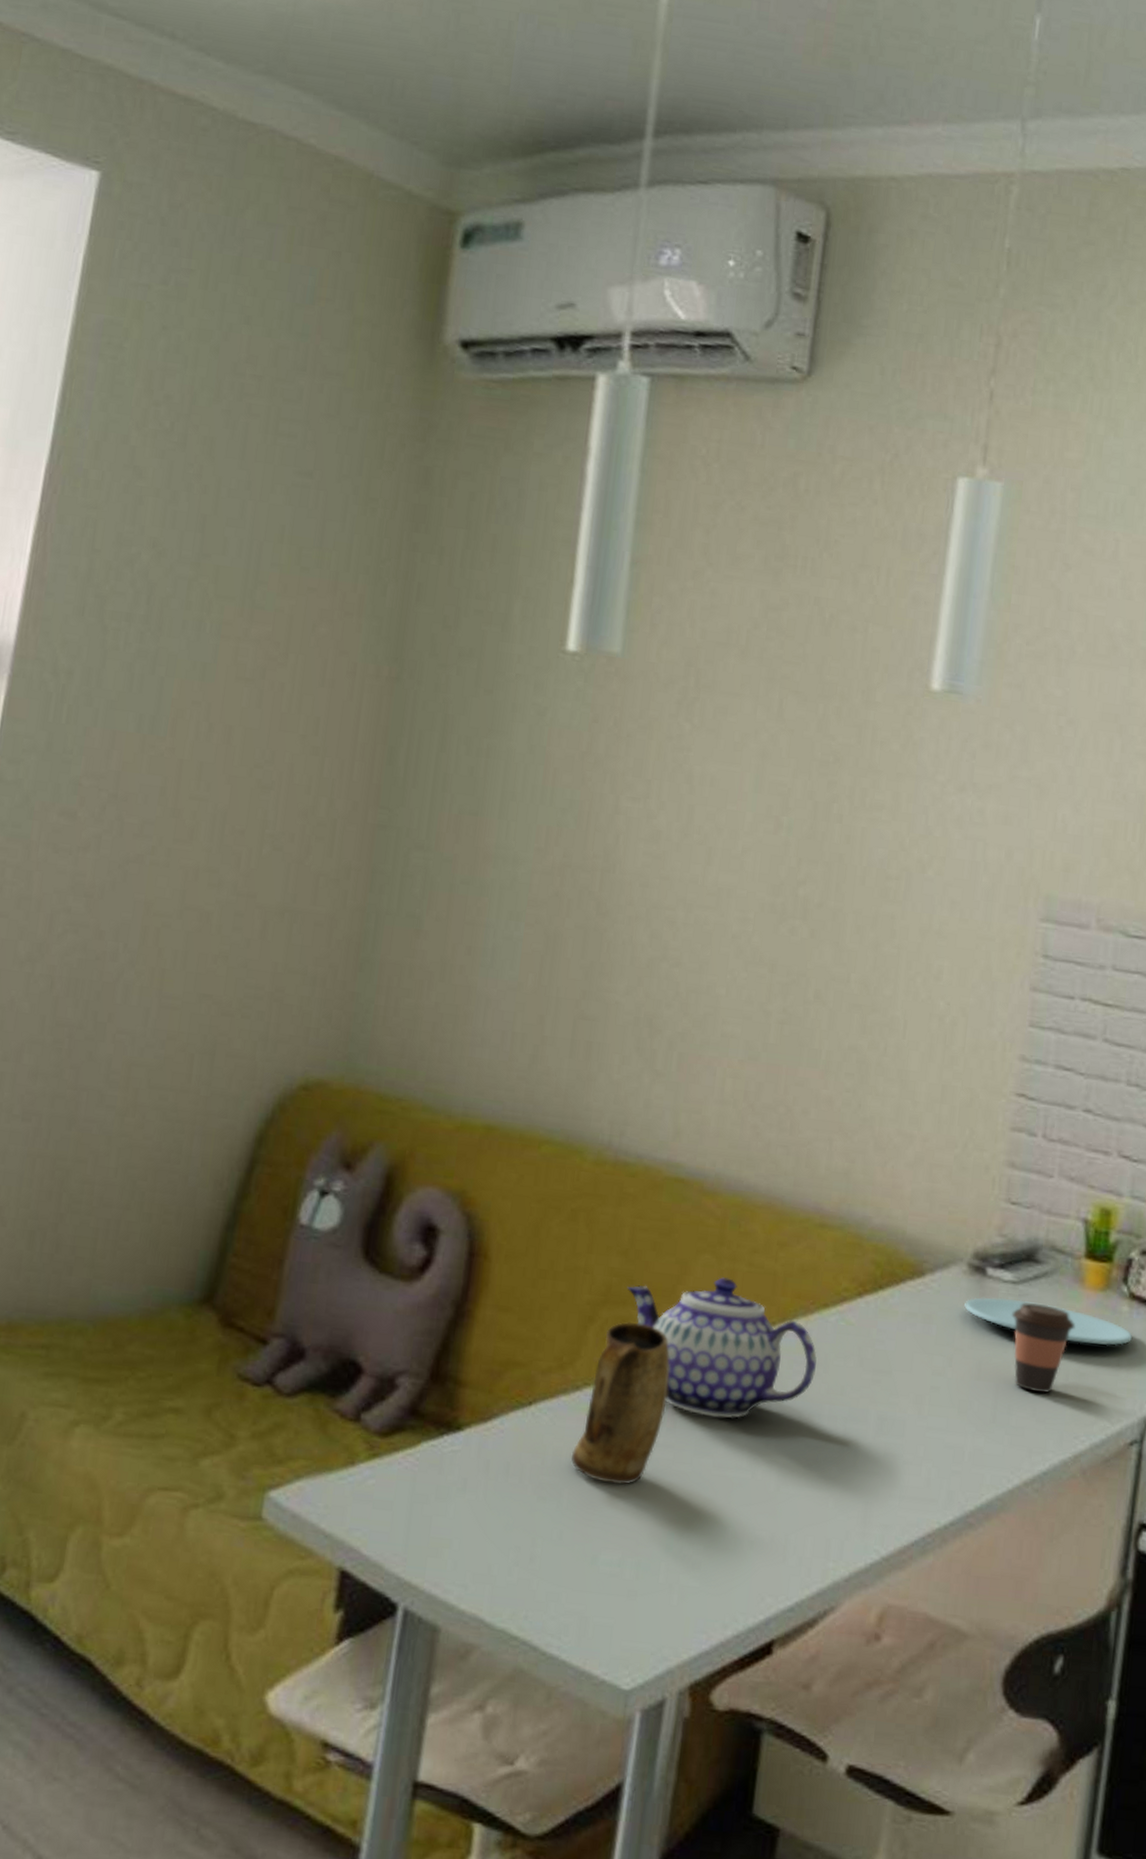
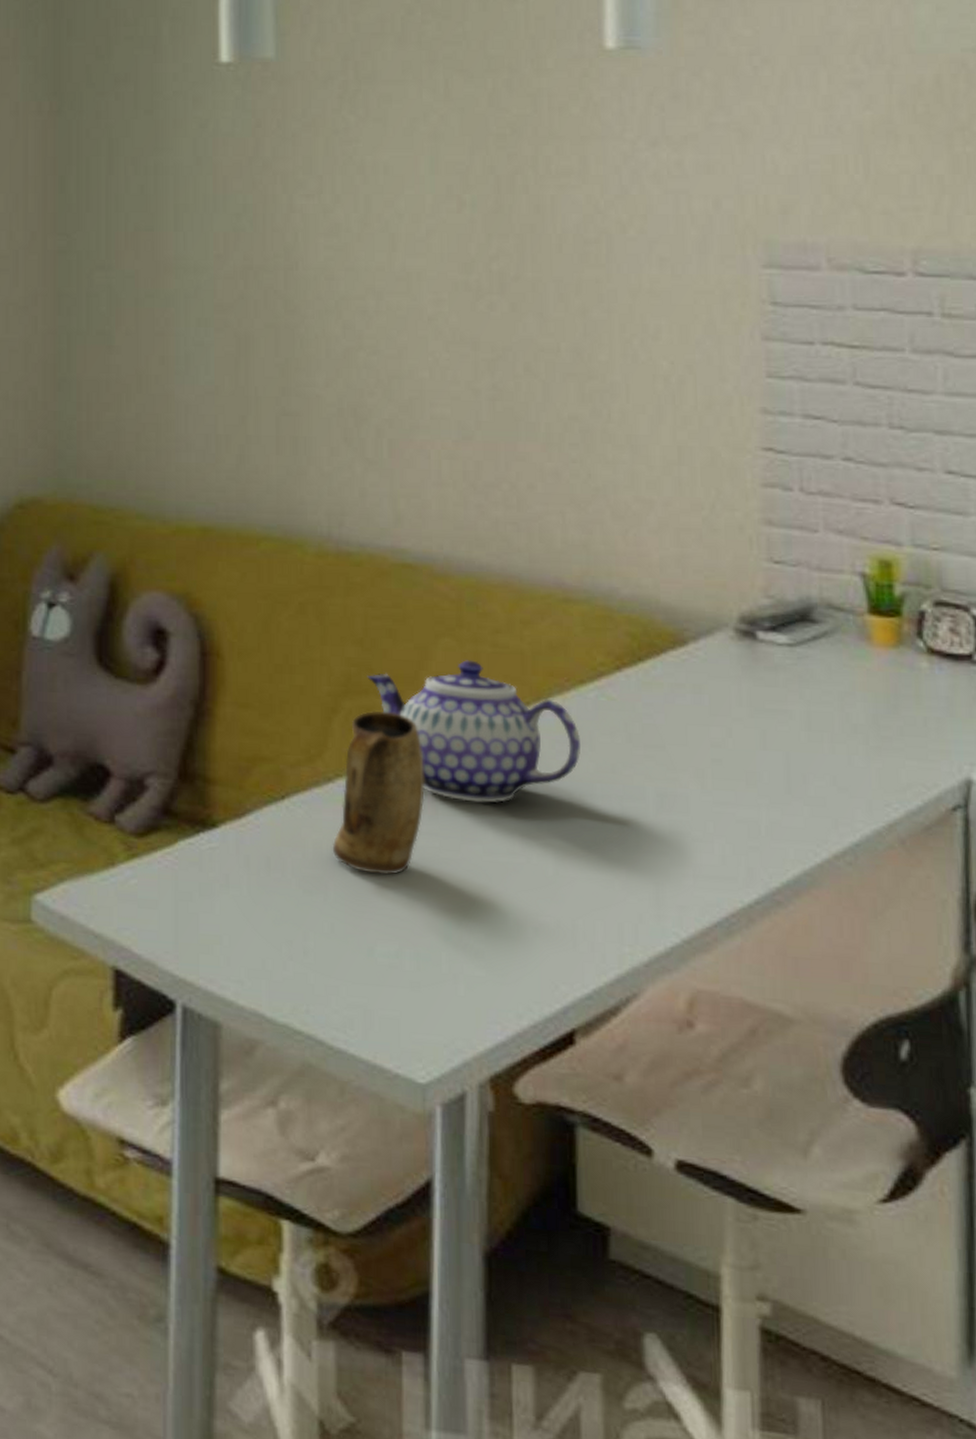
paper plate: present [964,1297,1133,1346] -> none [737,661,939,705]
coffee cup: present [1011,1303,1075,1394] -> none [792,665,869,760]

